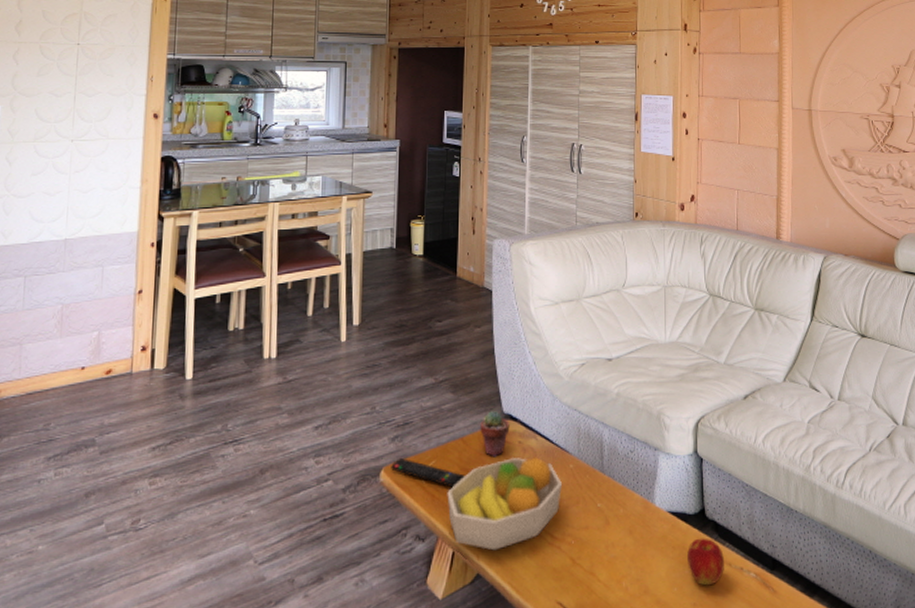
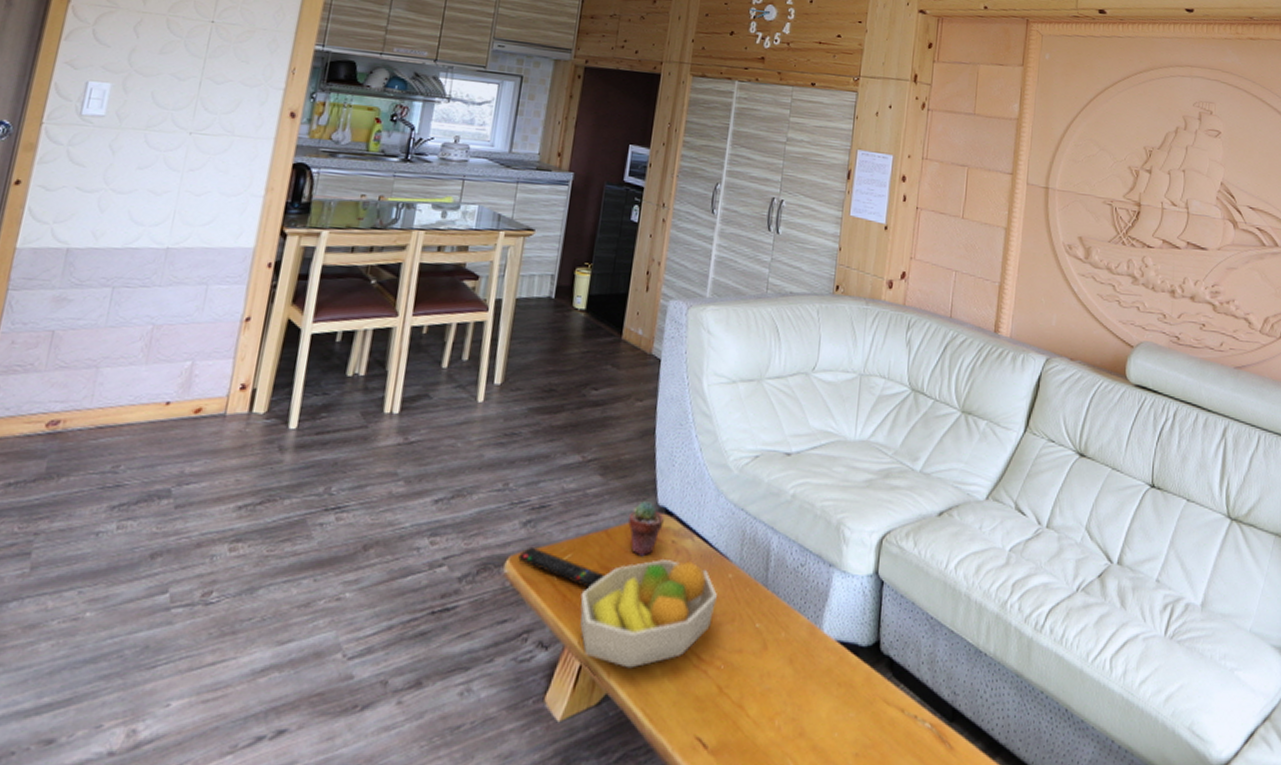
apple: present [687,538,724,586] -> none [853,676,897,734]

